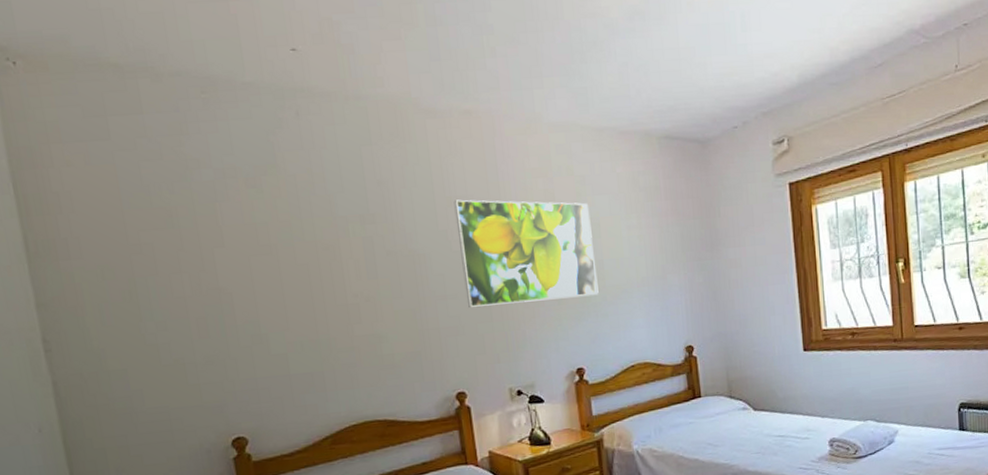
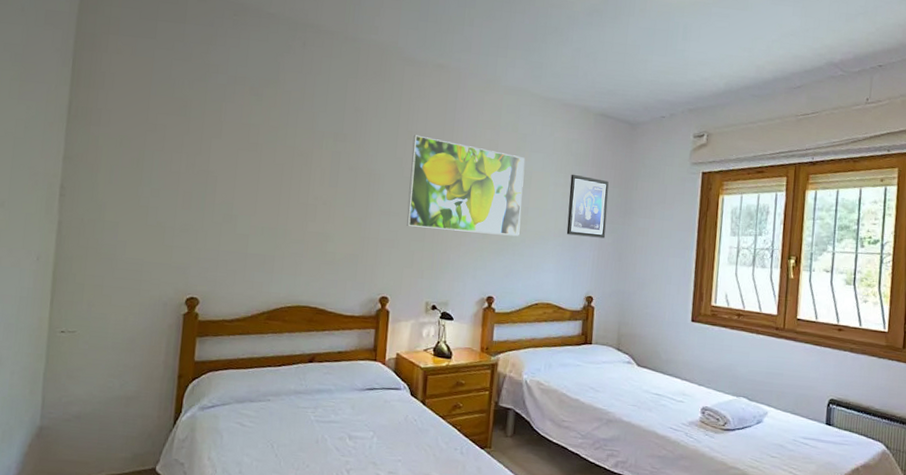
wall art: none [644,212,695,282] -> present [566,174,609,238]

